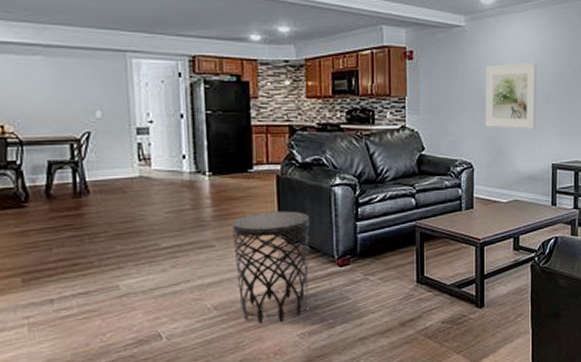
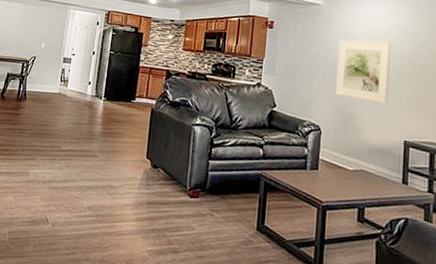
side table: present [232,211,310,323] -> none [107,136,172,235]

